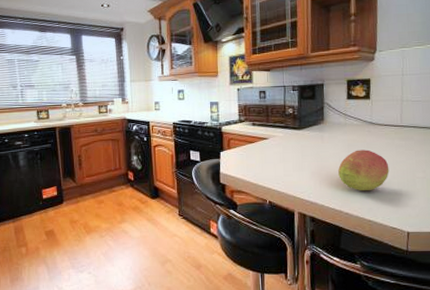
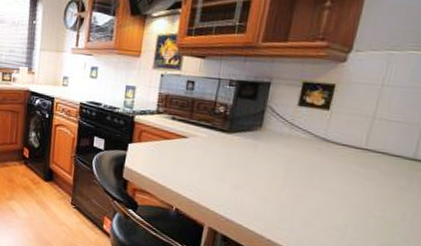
fruit: present [338,149,390,192] -> none [267,168,337,220]

